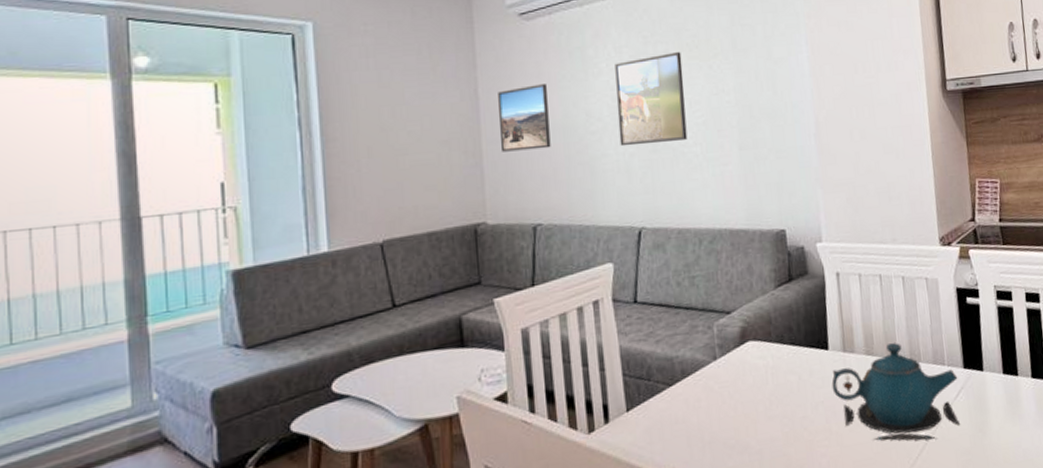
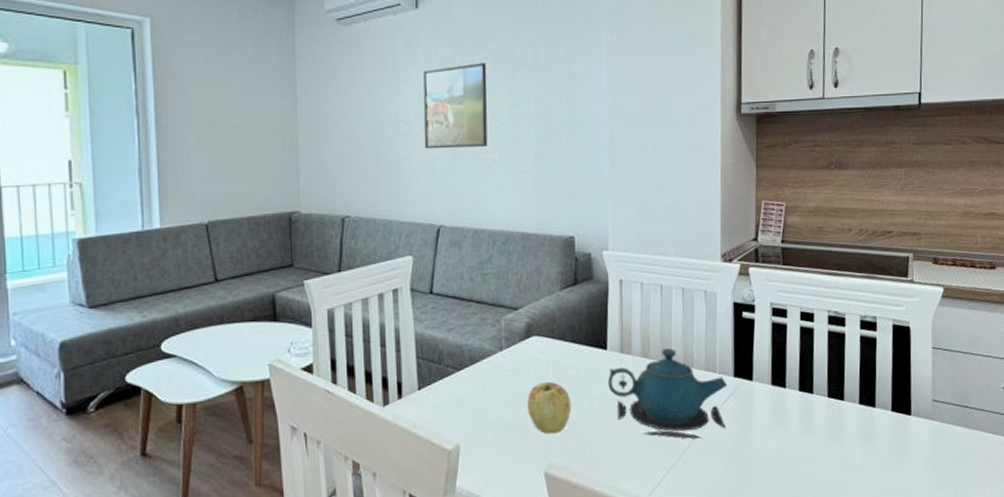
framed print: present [498,84,551,152] -> none [315,87,361,148]
apple: none [747,389,796,449] -> present [527,381,572,434]

